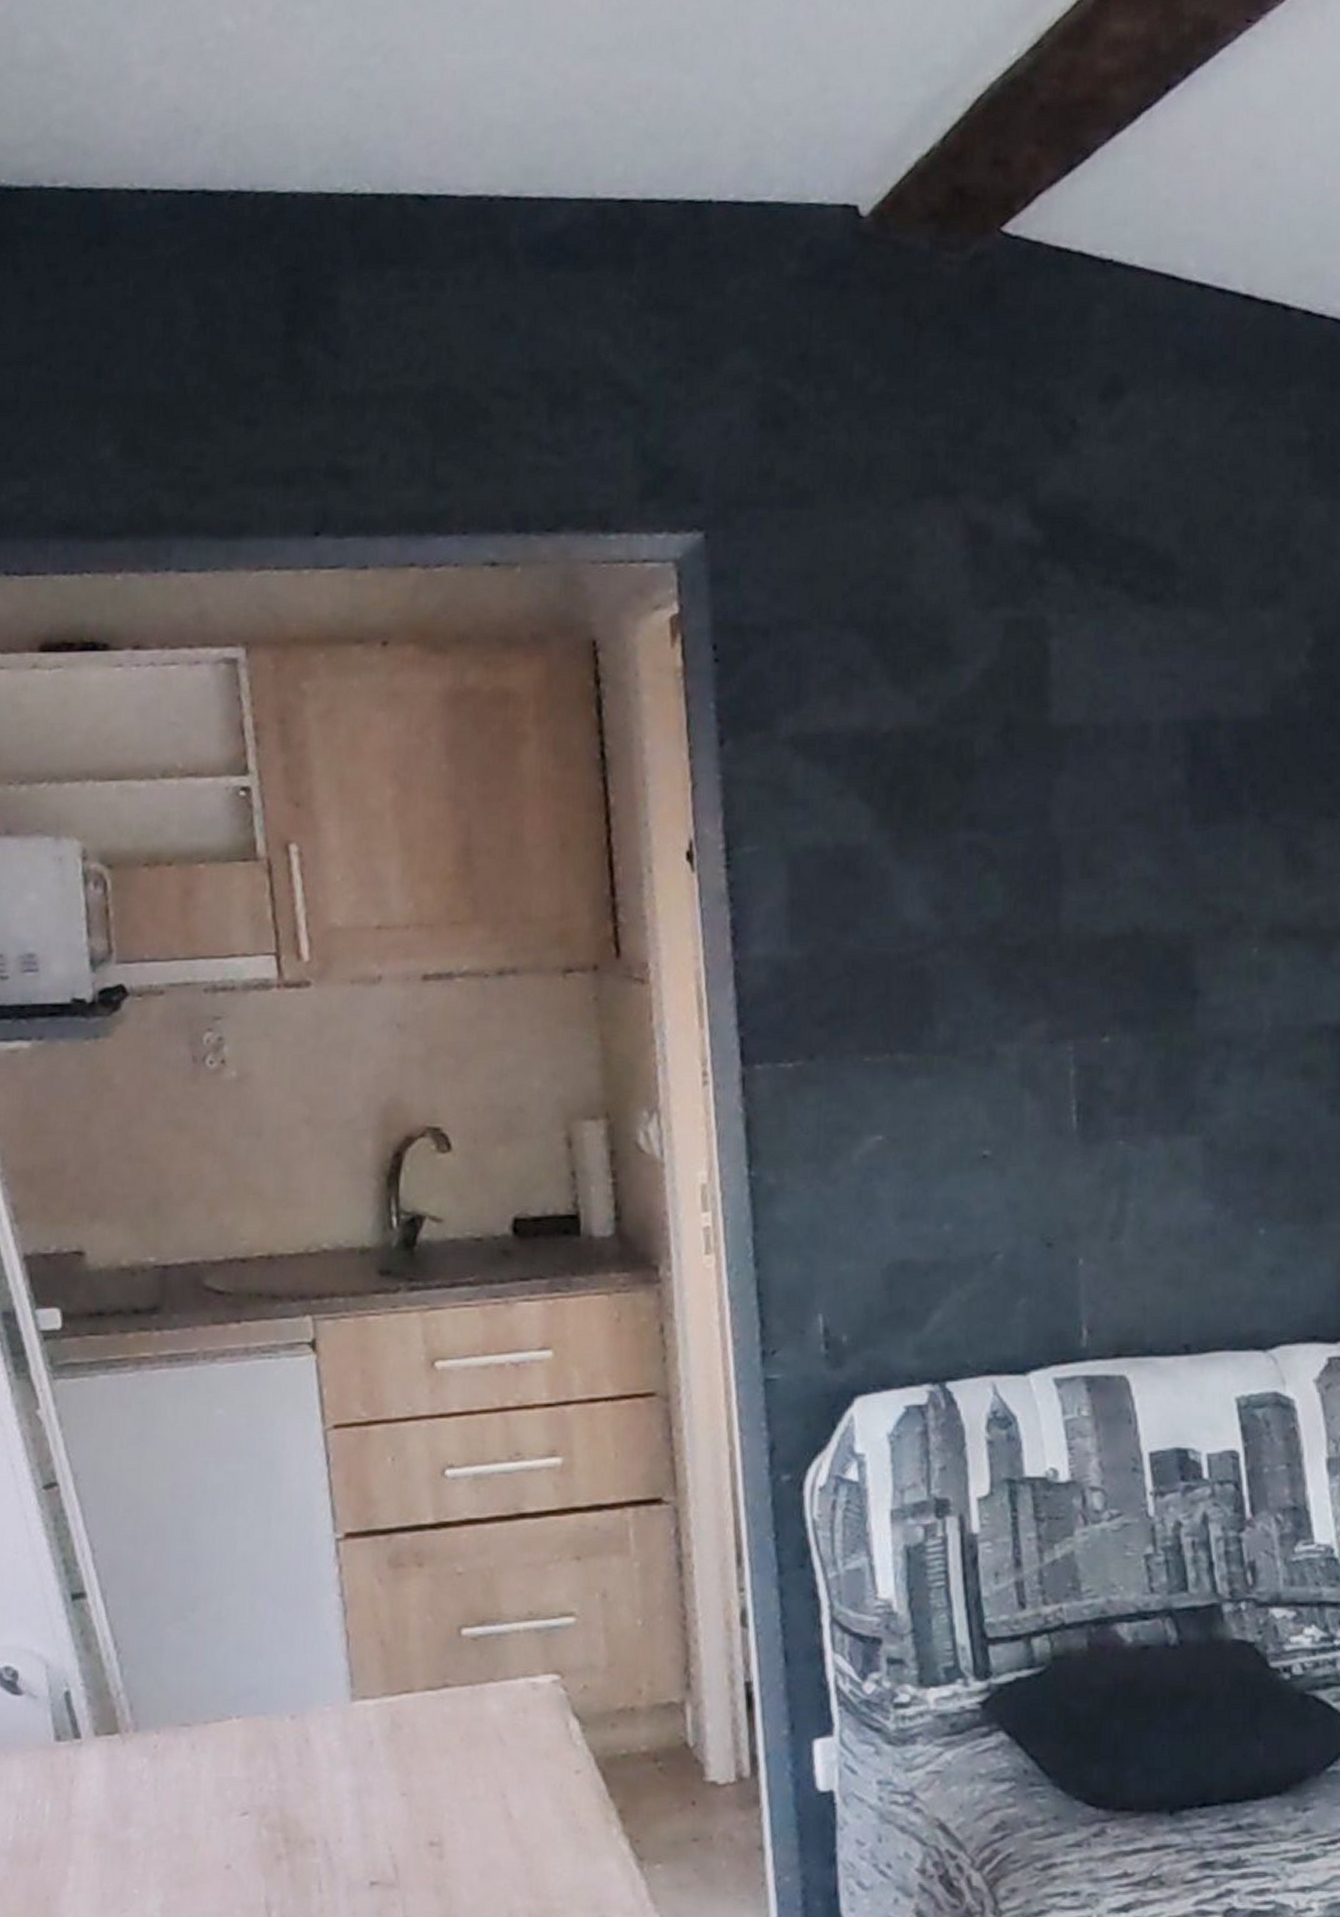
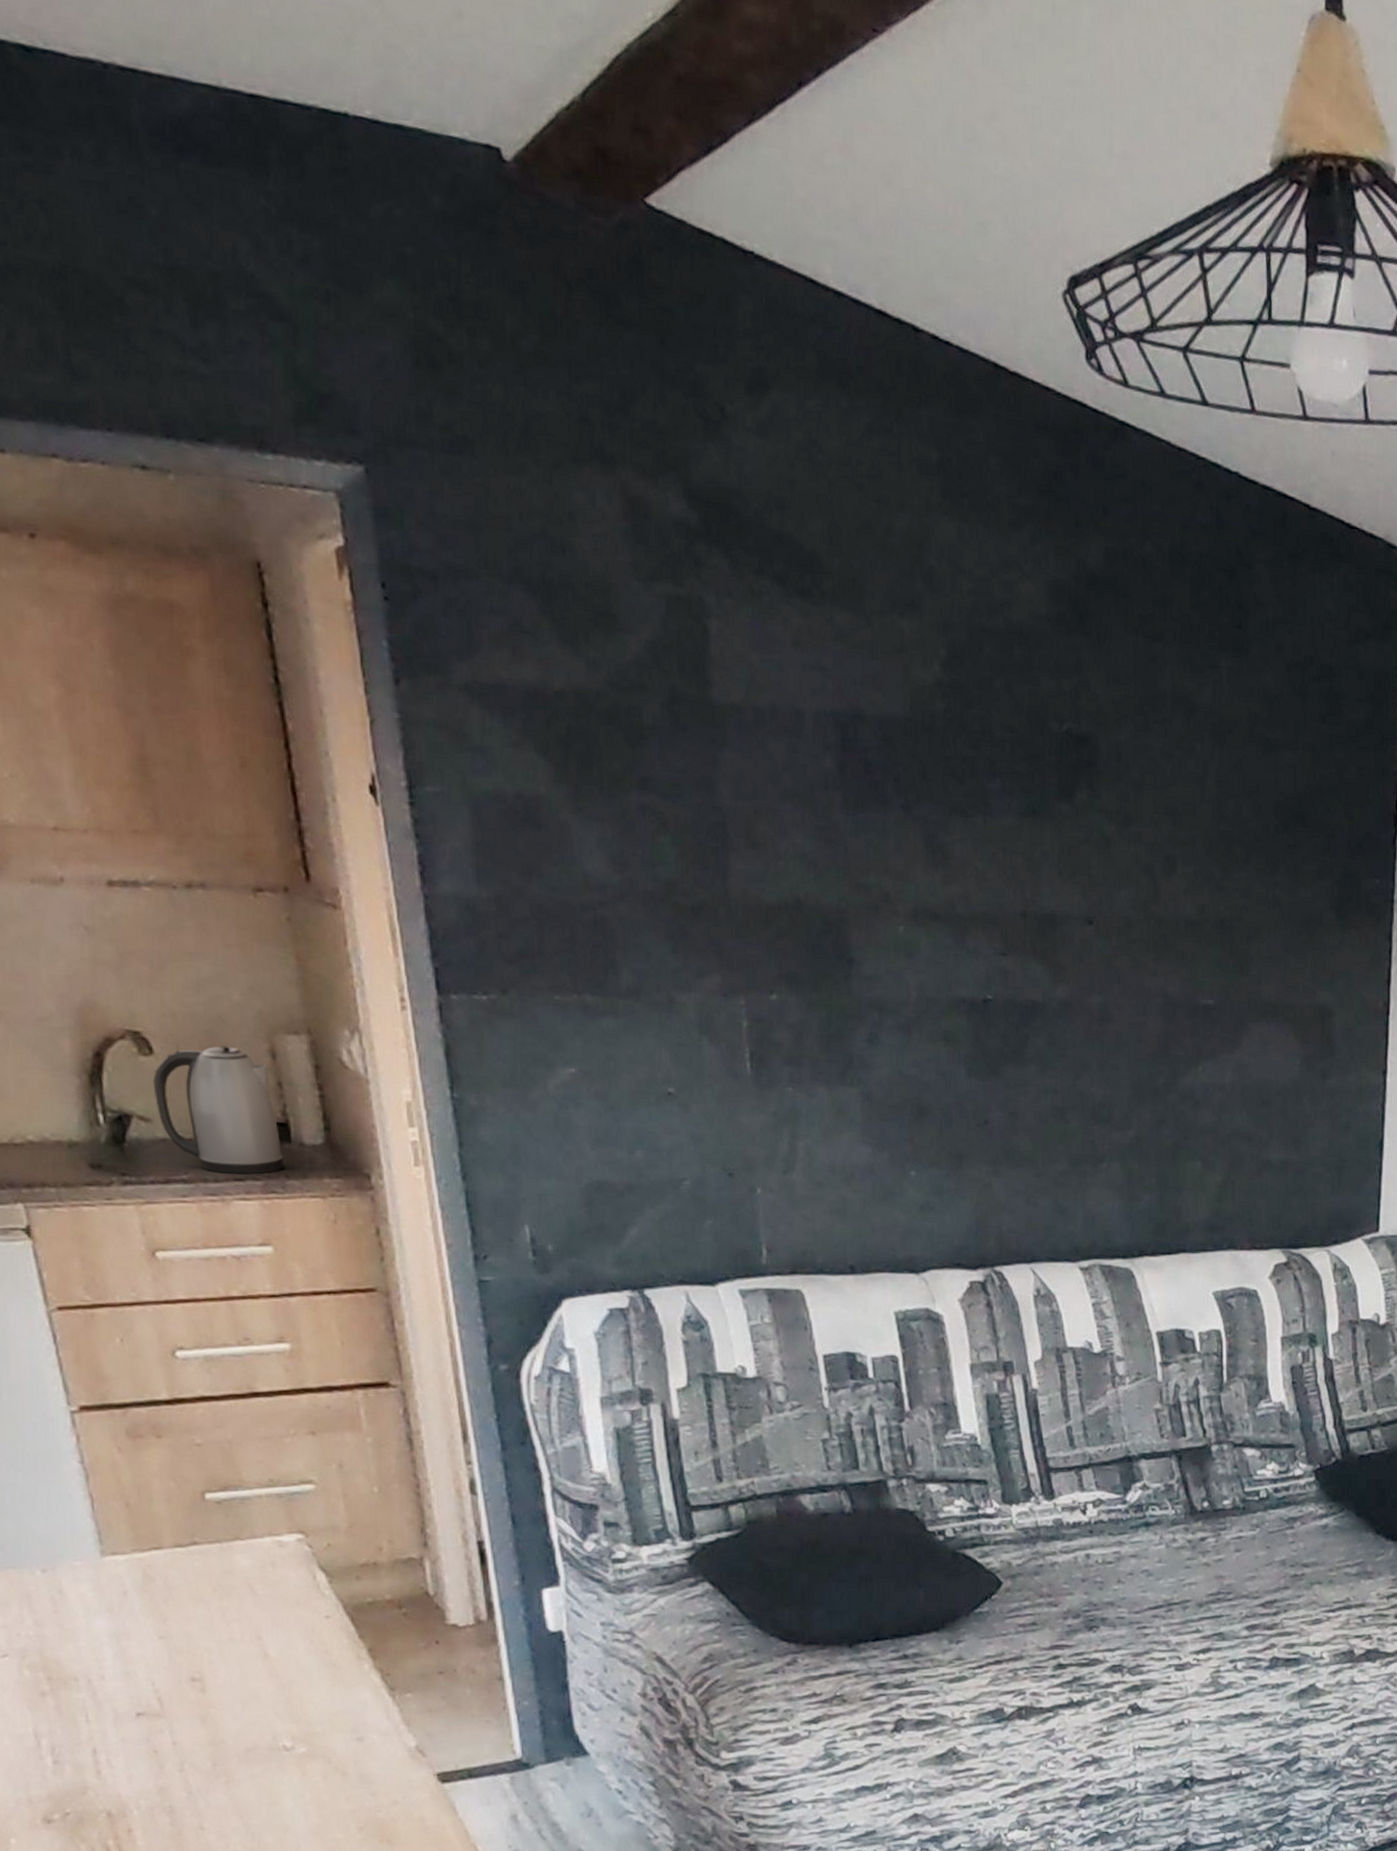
kettle: none [448,1137,571,1275] -> present [153,1045,284,1175]

